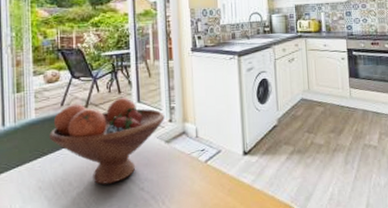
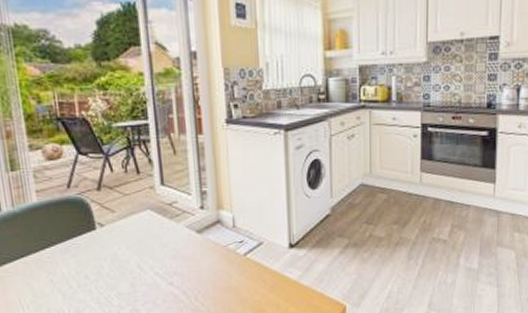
fruit bowl: present [49,98,165,185] -> none [56,179,195,278]

